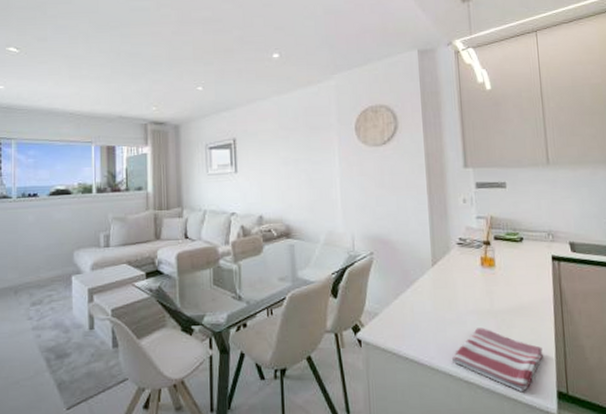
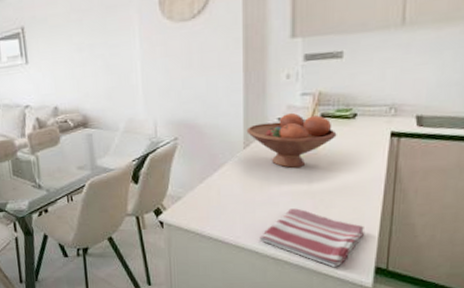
fruit bowl: none [433,233,509,288] -> present [246,112,337,169]

